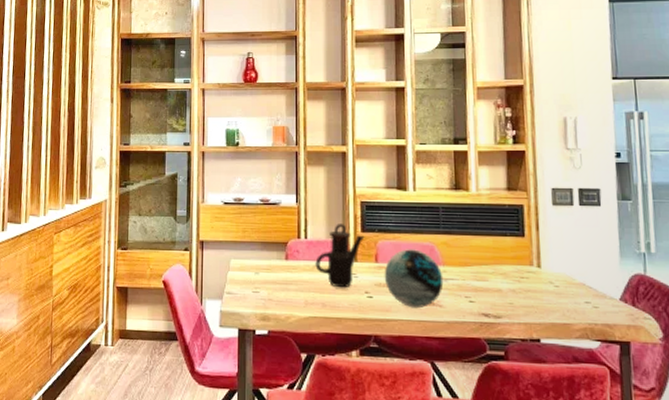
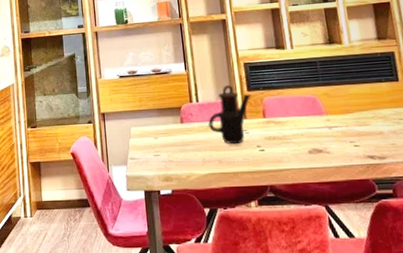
decorative orb: present [384,249,444,309] -> none [272,102,329,157]

